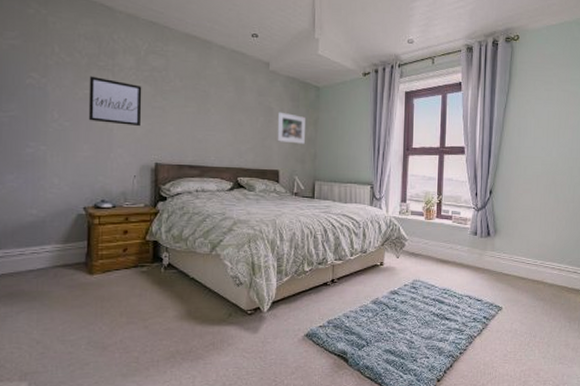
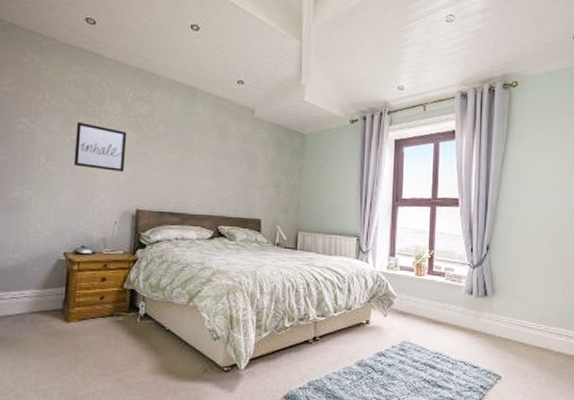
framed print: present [277,112,307,144] -> none [260,159,291,193]

